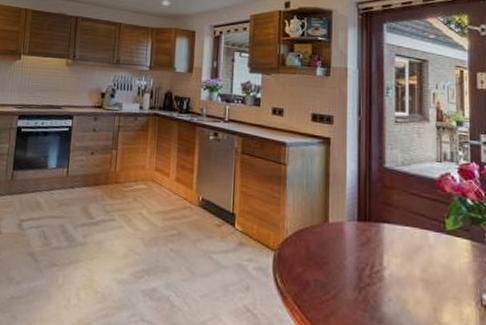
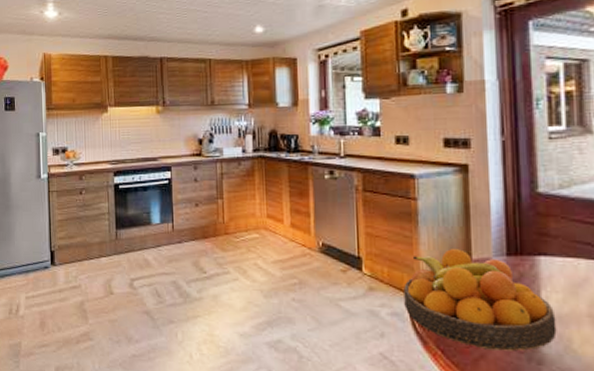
fruit bowl: none [269,212,395,310] -> present [404,249,557,352]

